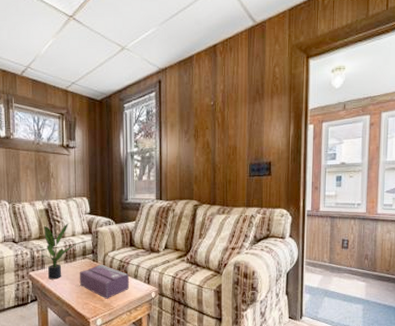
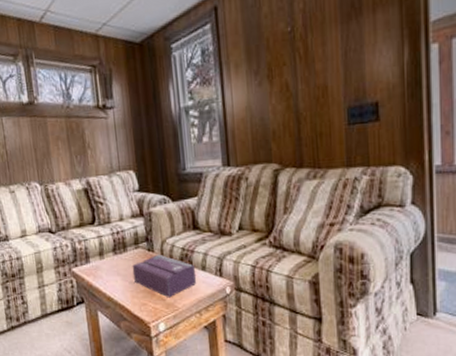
potted plant: present [39,223,76,280] -> none [82,204,126,276]

